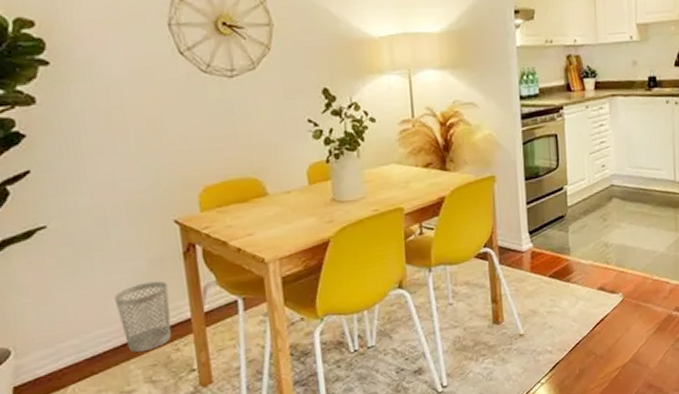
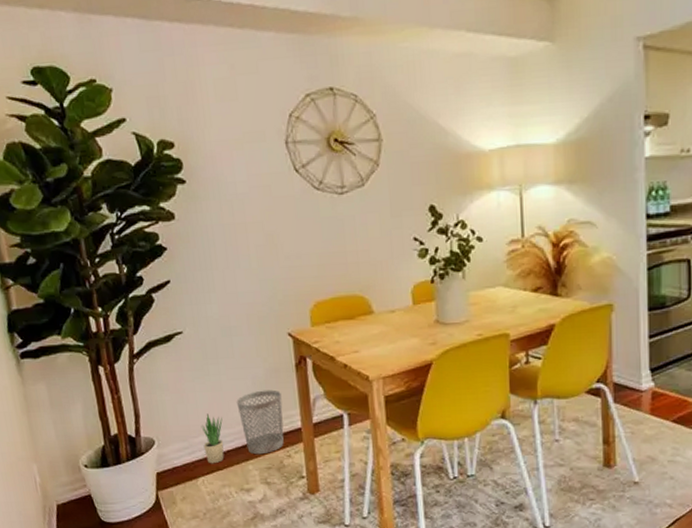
potted plant: none [70,314,100,369] -> present [201,414,224,464]

